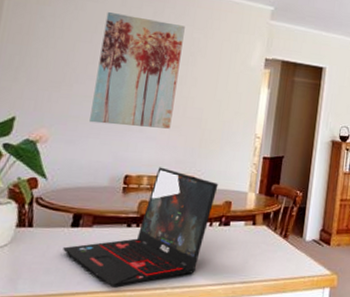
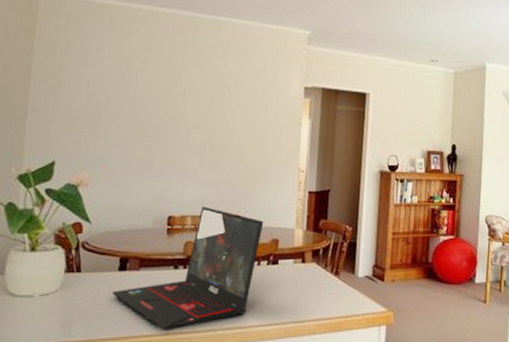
wall art: present [89,12,185,129] -> none [129,47,219,166]

